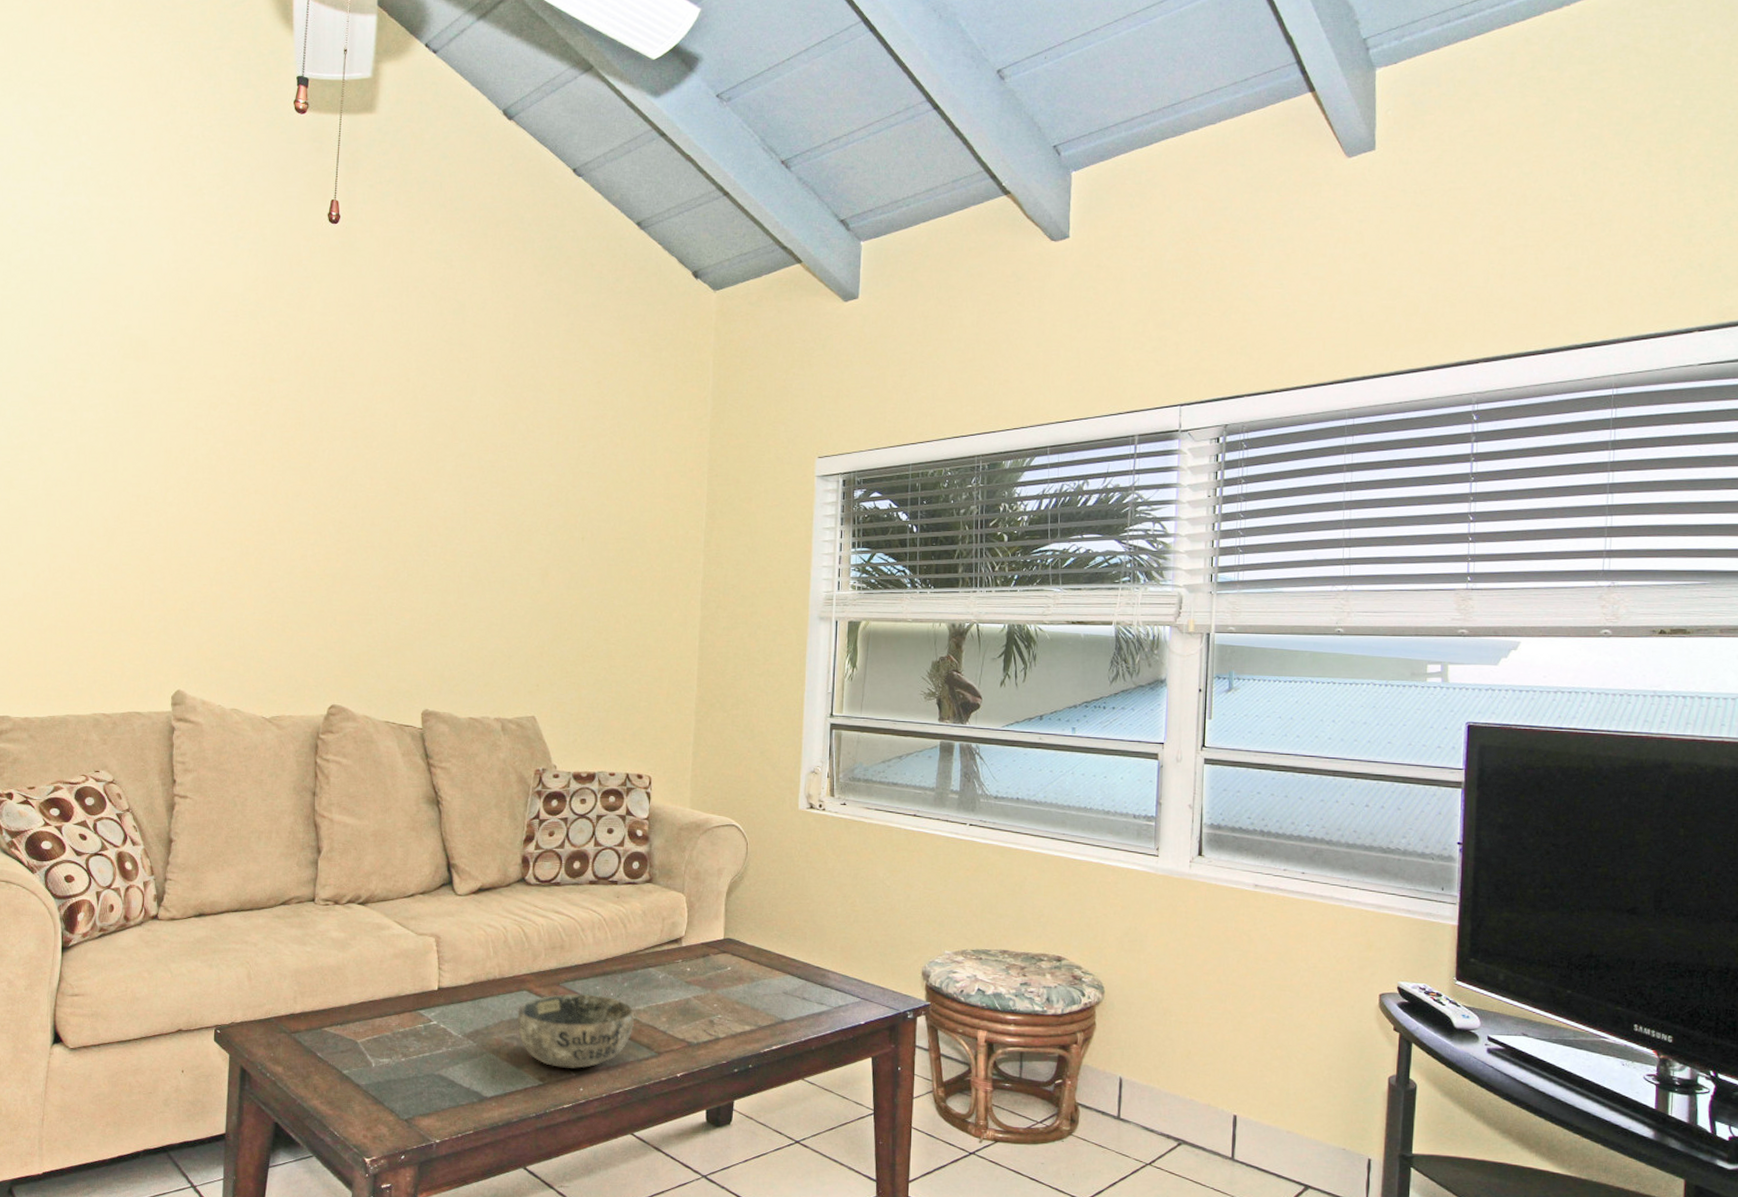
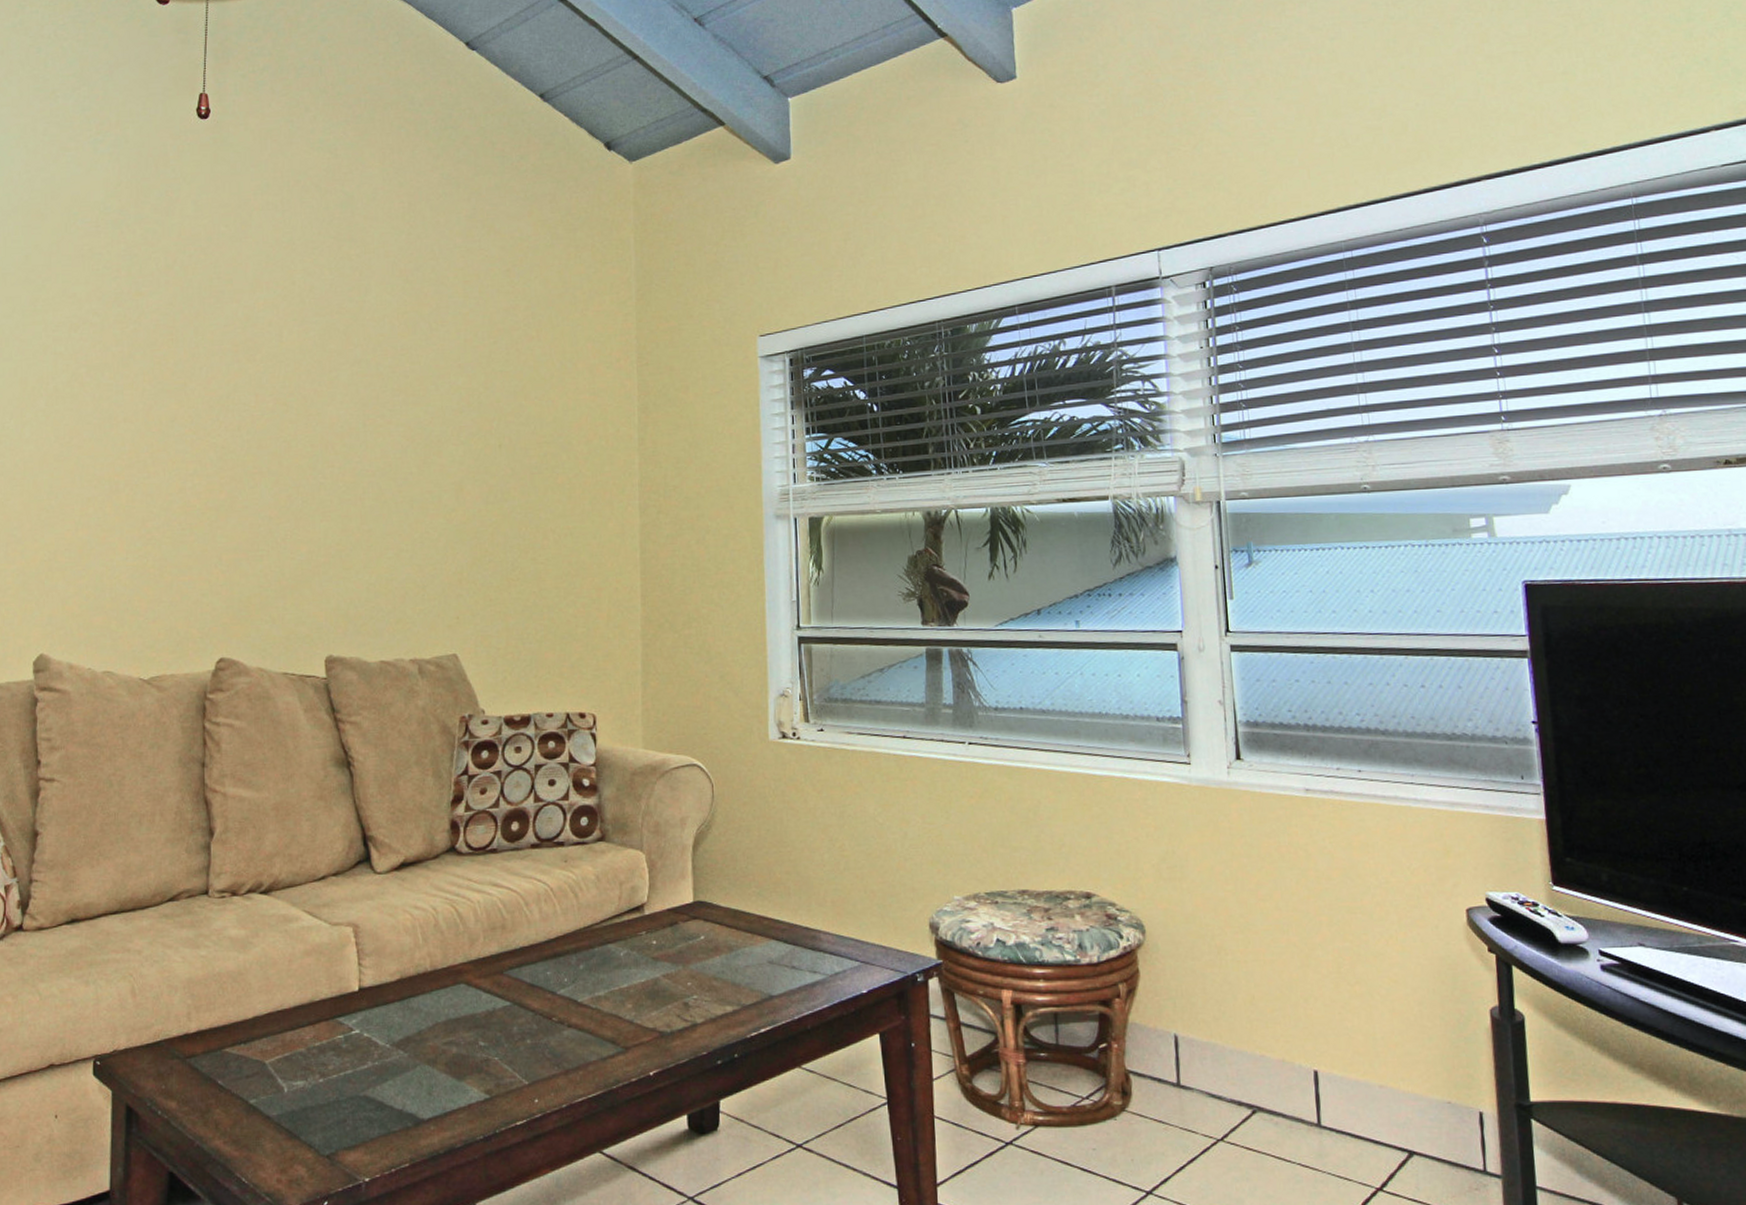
bowl: present [516,994,634,1068] -> none [454,982,594,1076]

